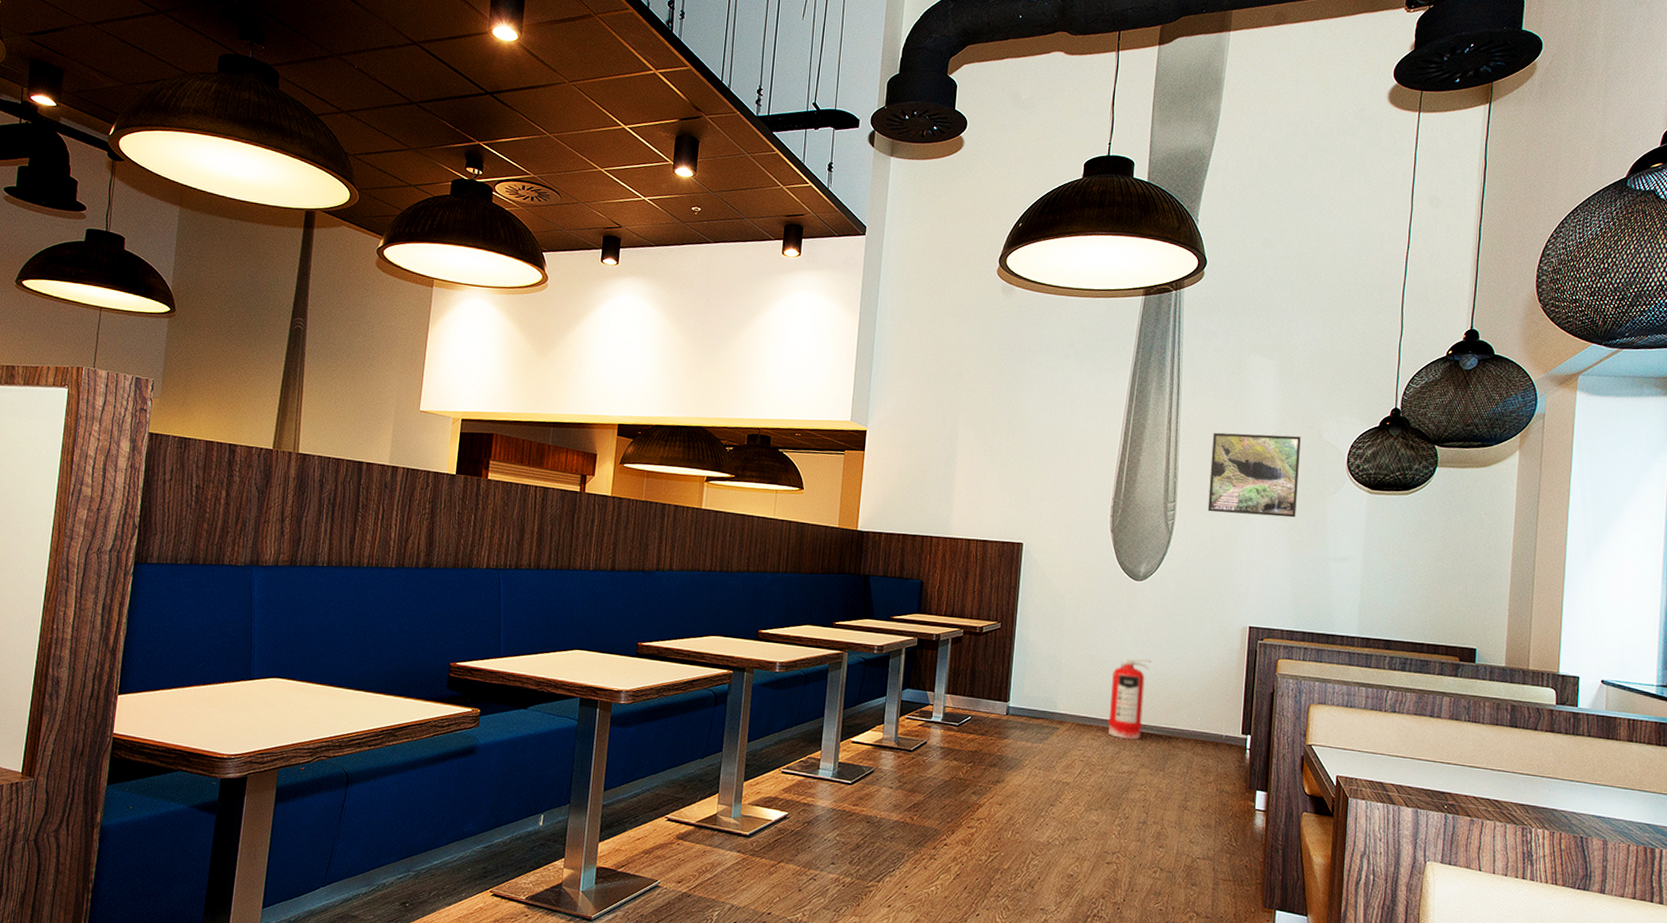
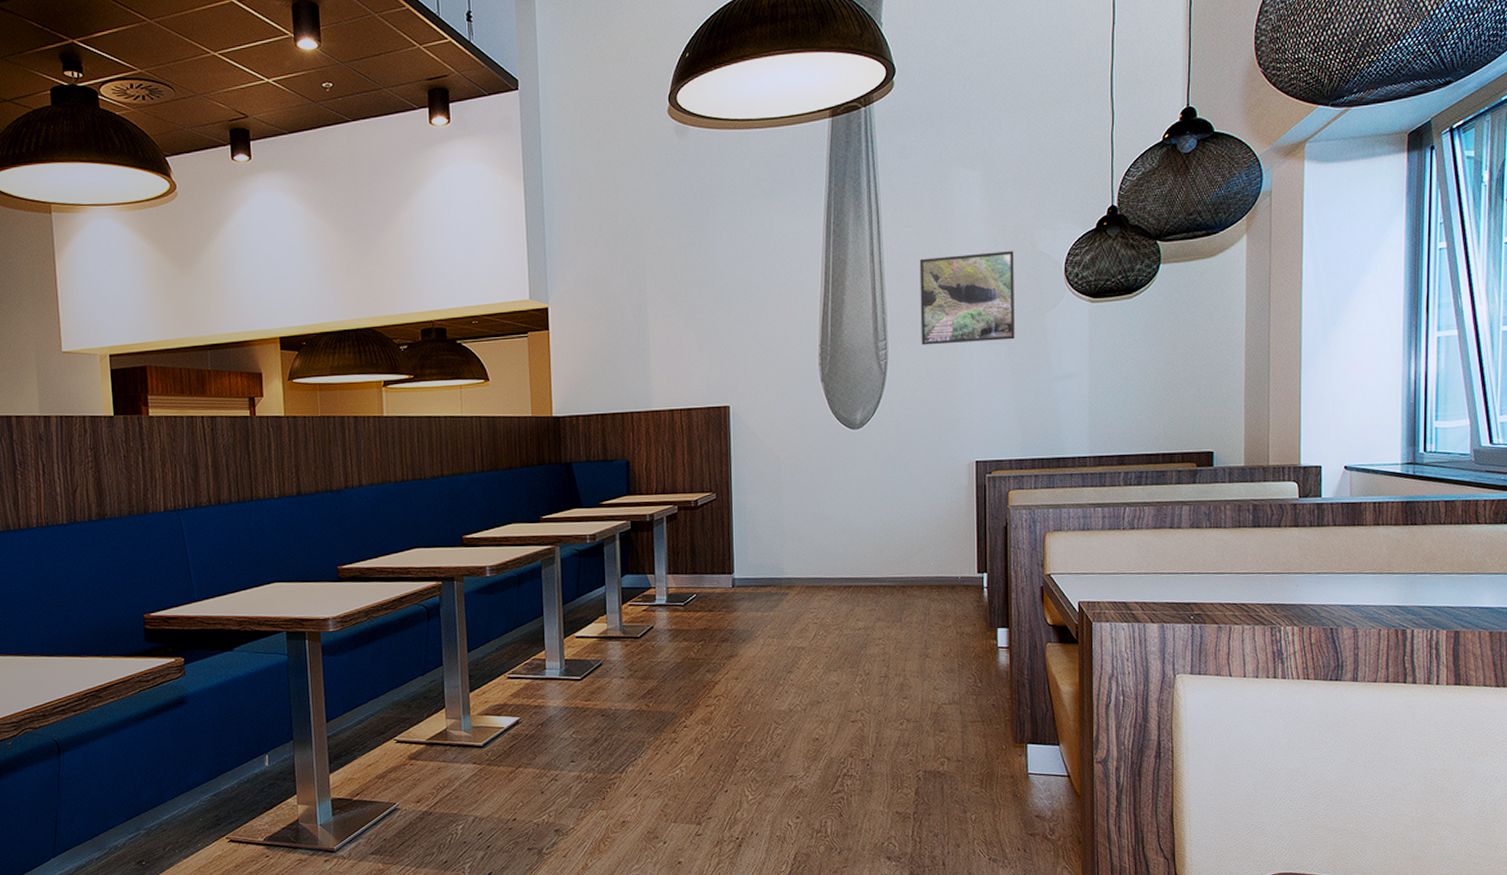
fire extinguisher: present [1108,659,1152,740] -> none [838,509,878,595]

